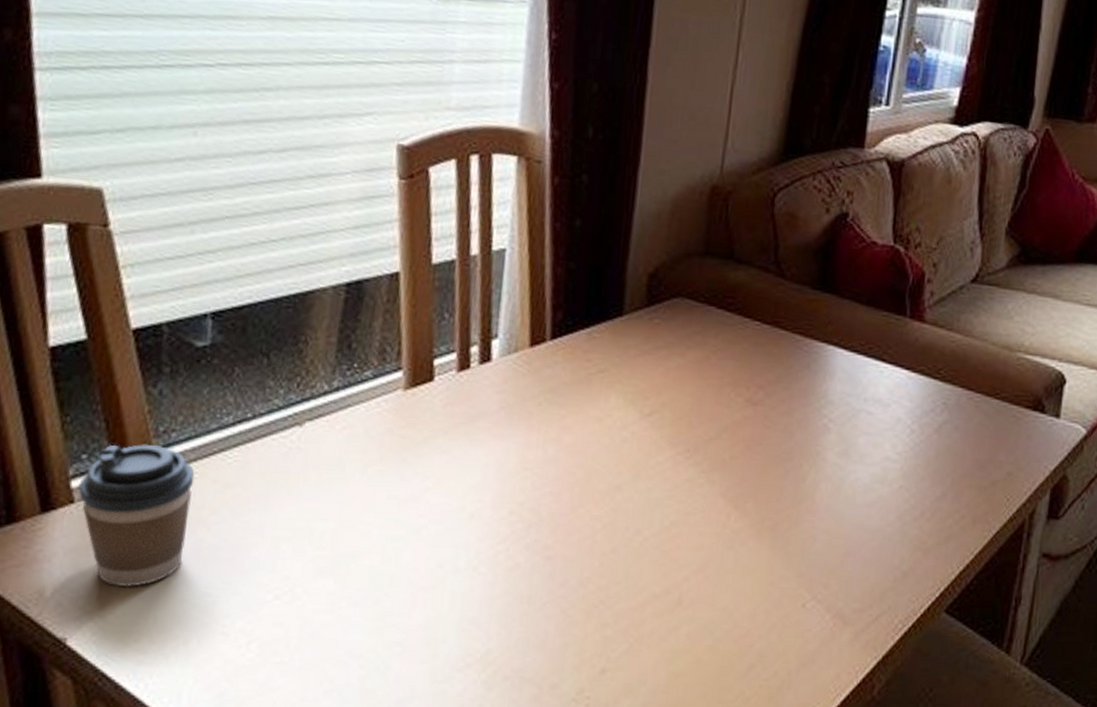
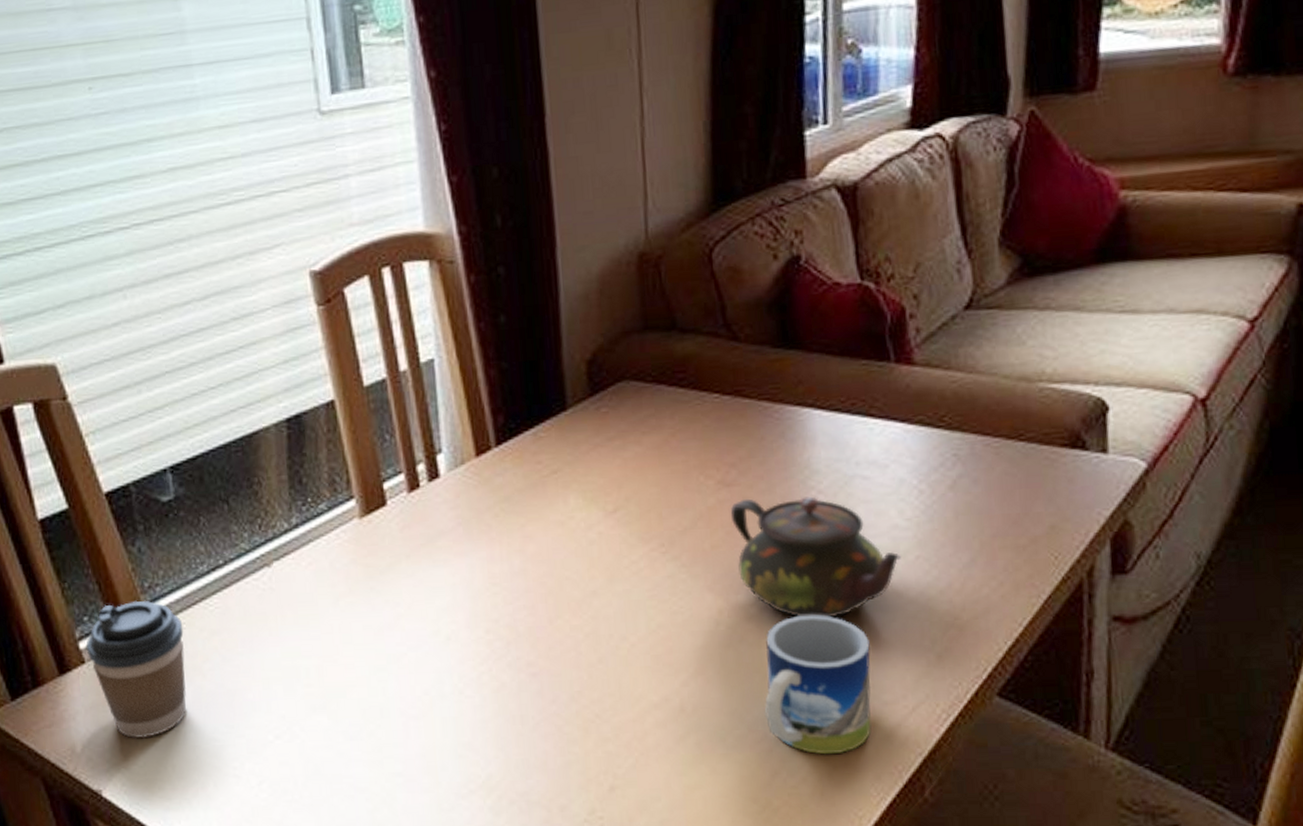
teapot: none [750,418,888,532] -> present [730,496,901,618]
mug: none [752,527,850,653] -> present [765,614,871,755]

